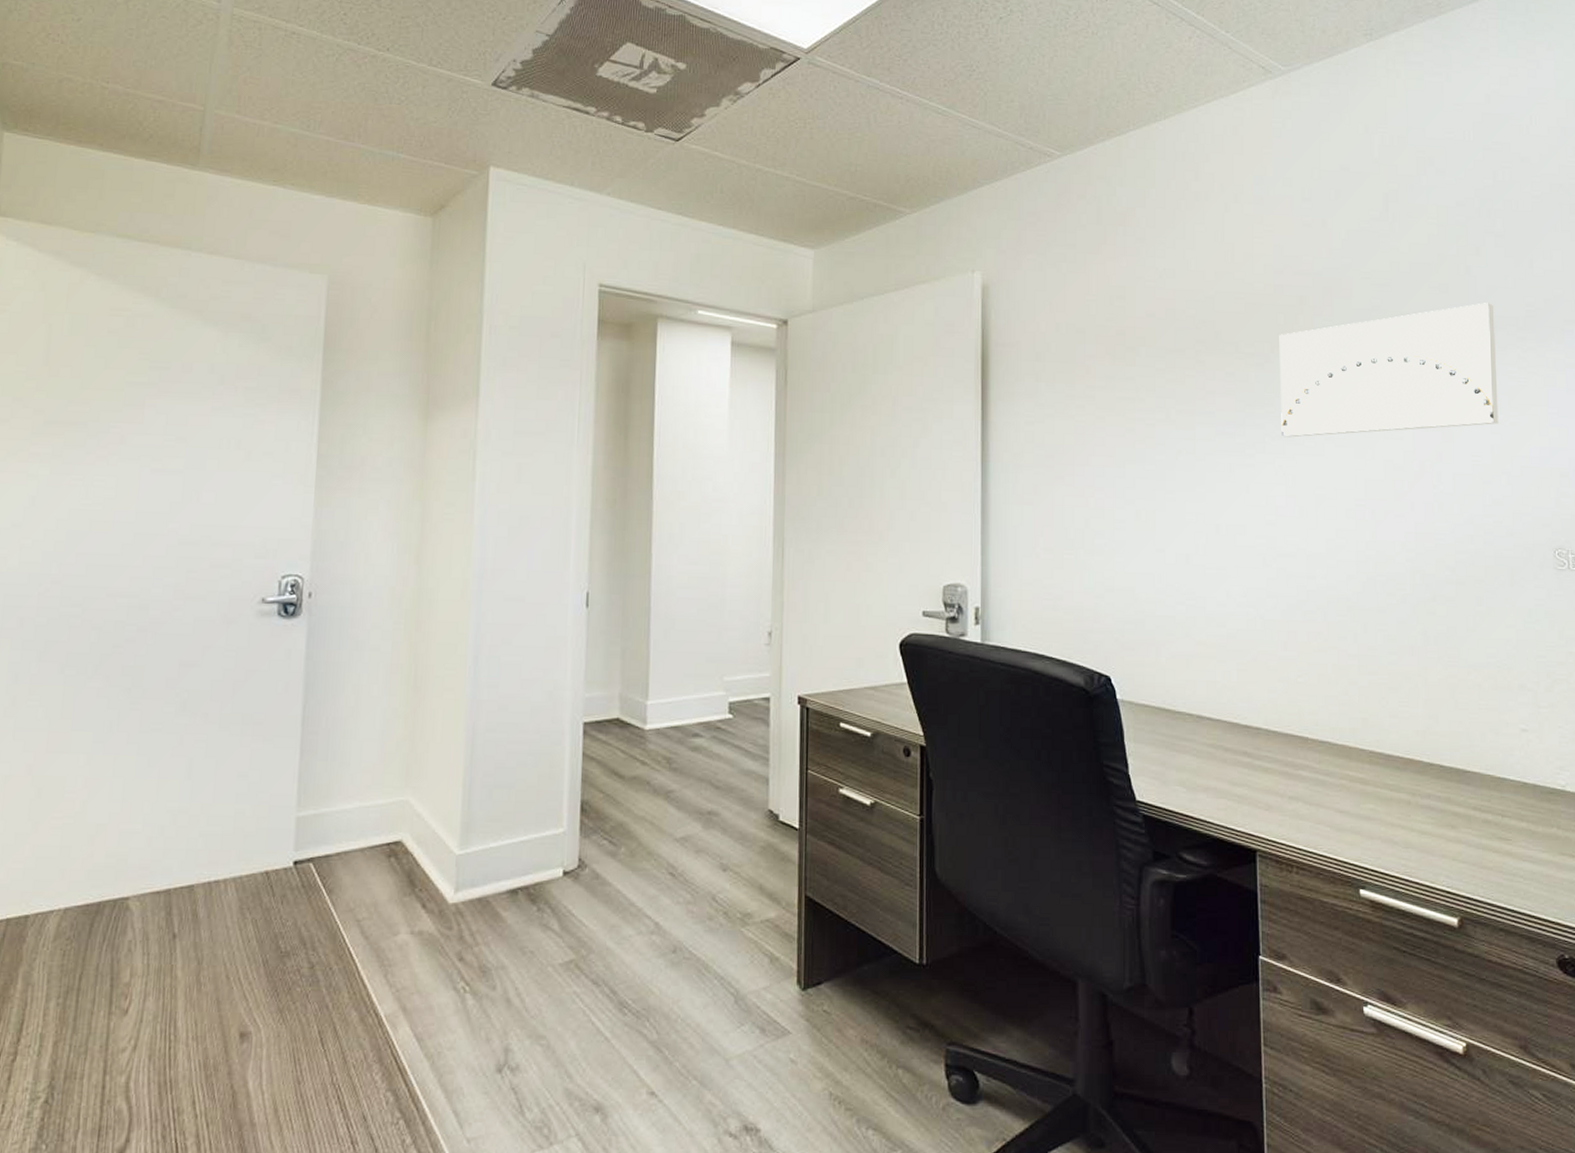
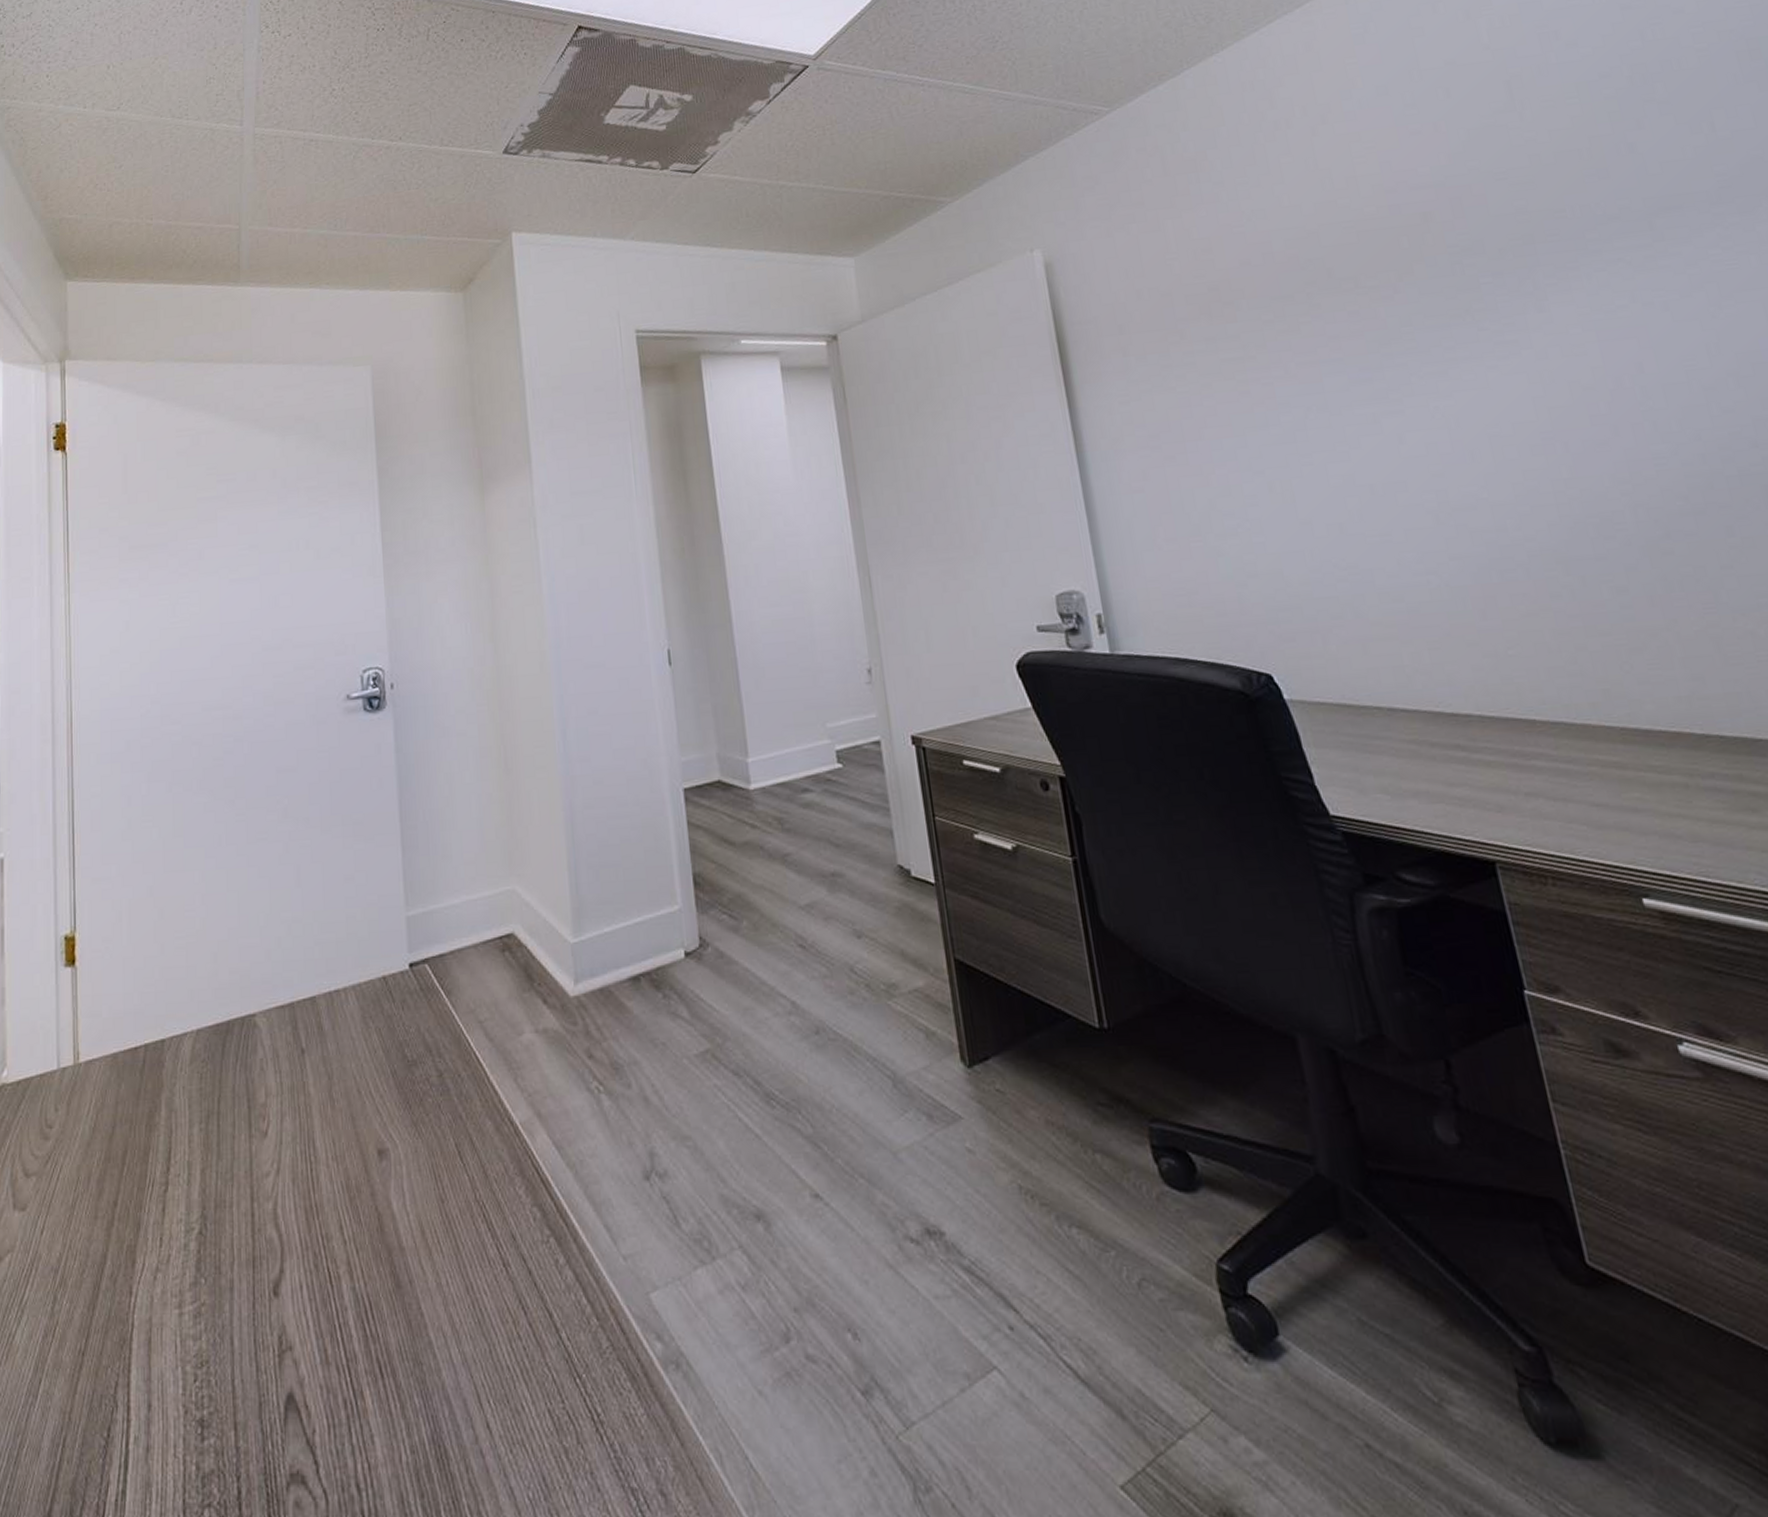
wall art: present [1279,303,1499,438] -> none [1405,180,1710,374]

